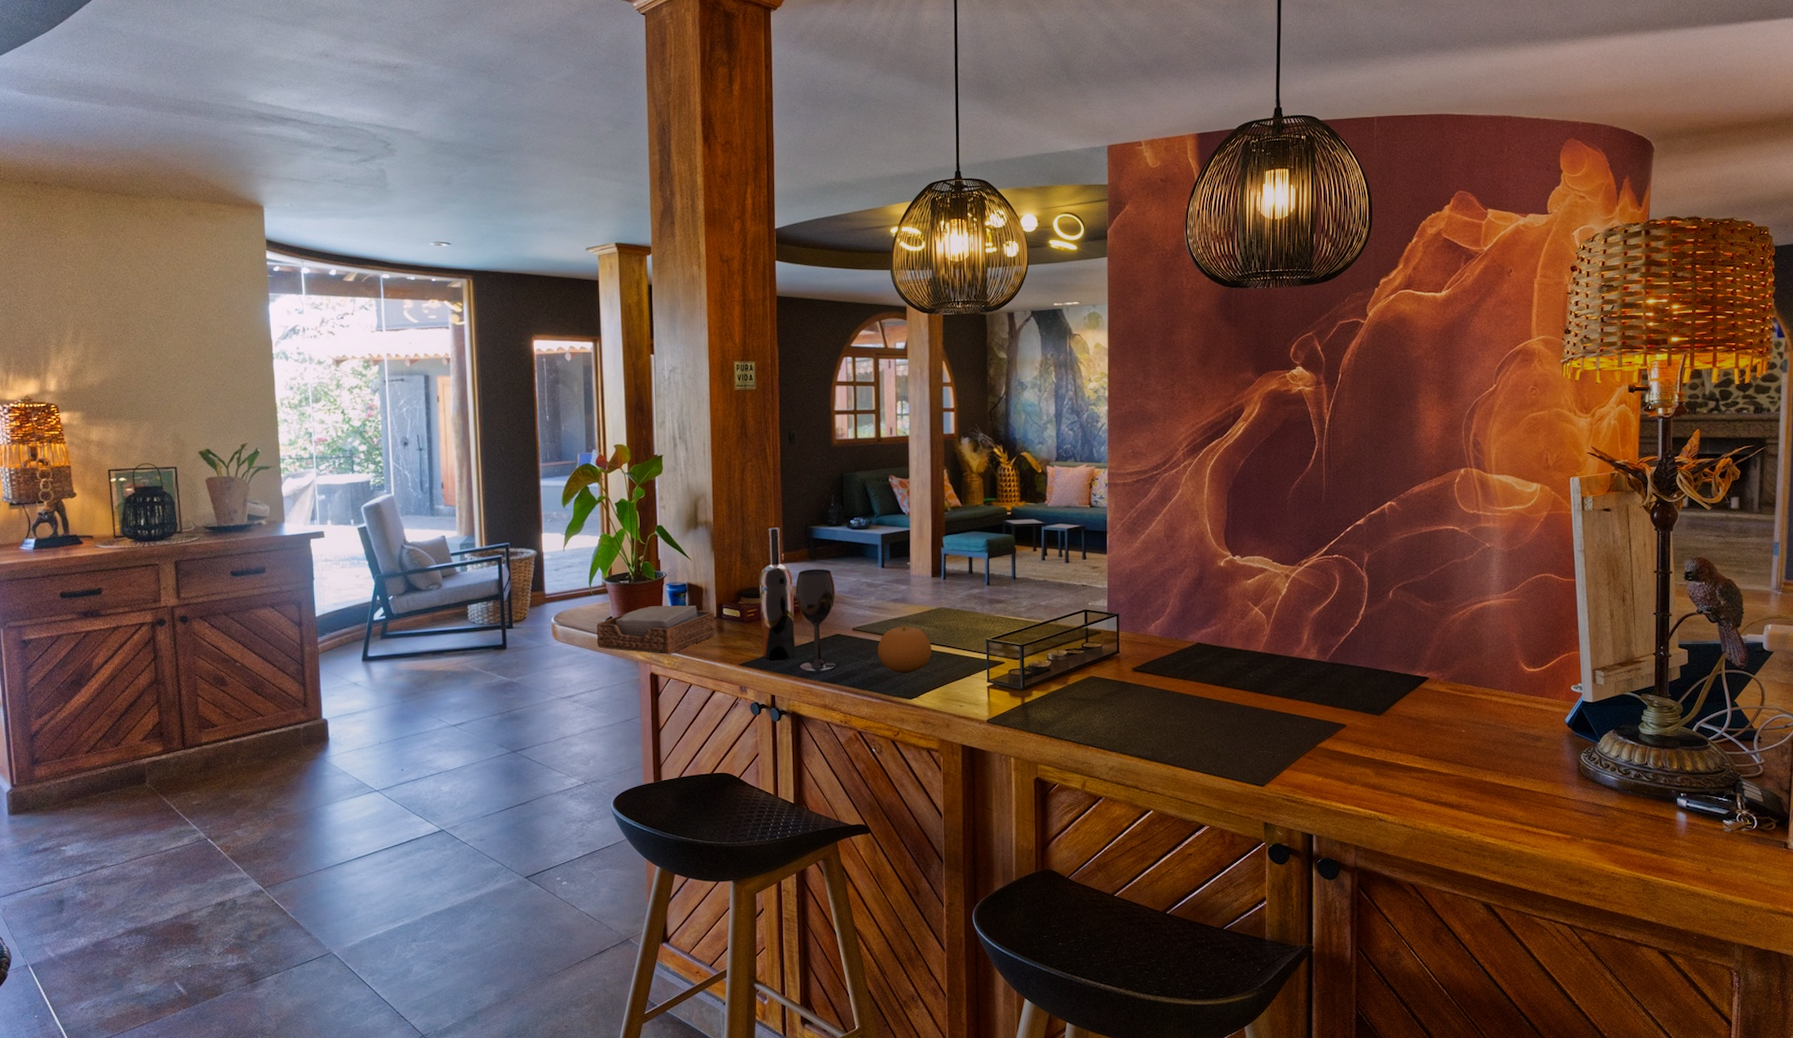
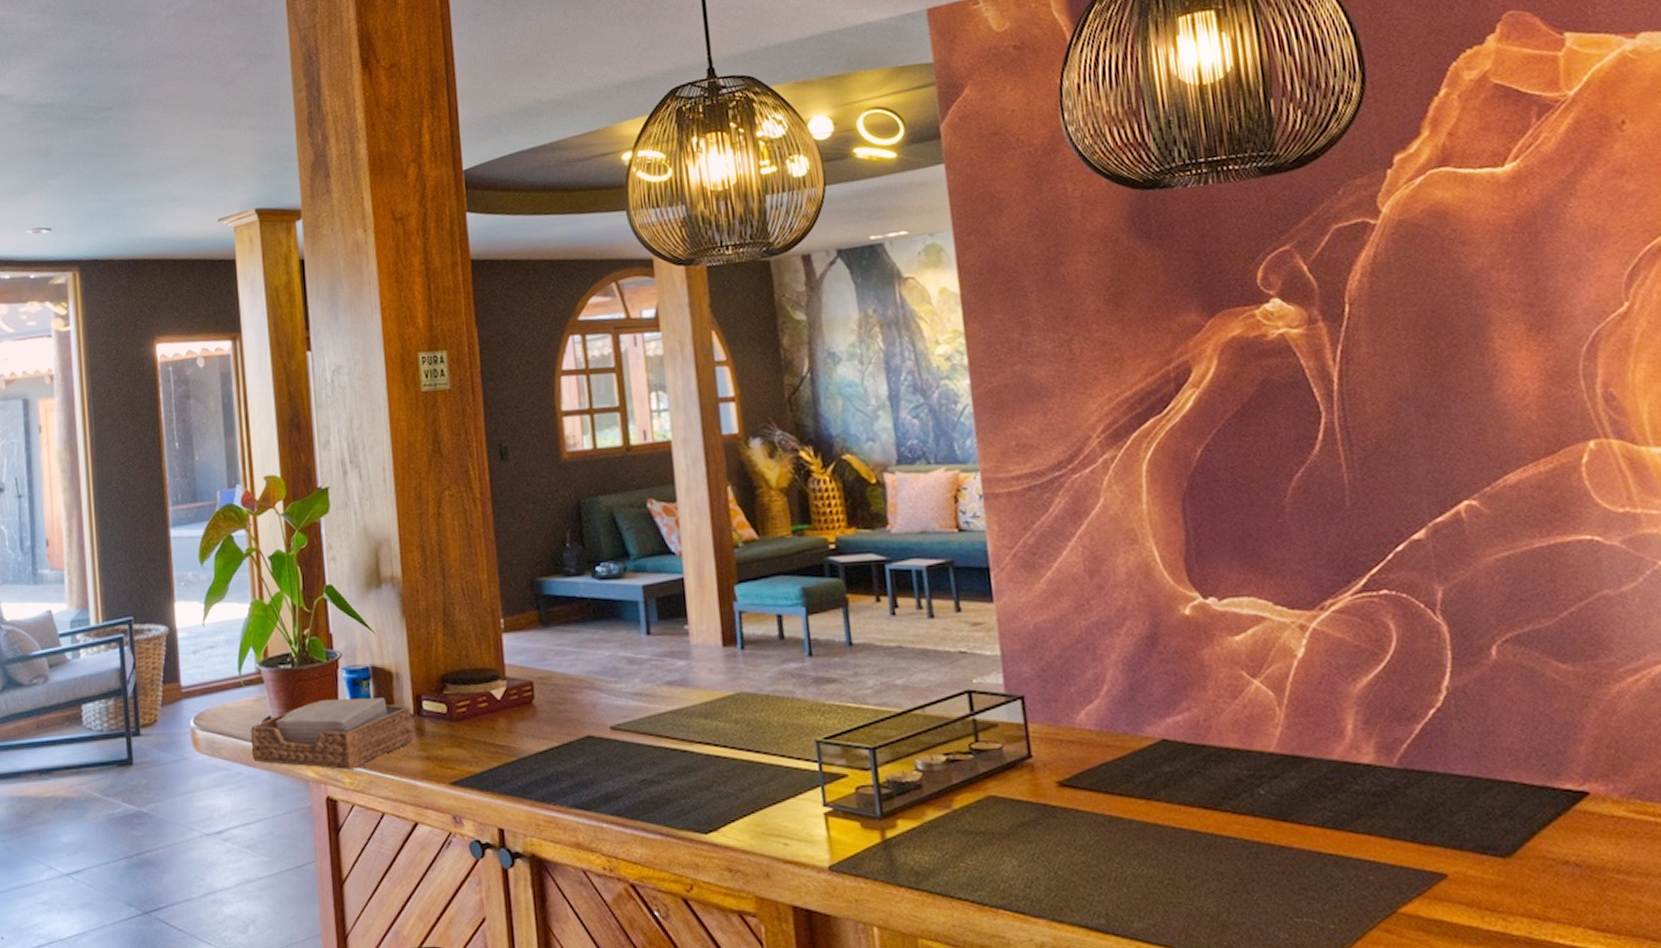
wine bottle: present [759,526,795,661] -> none [470,580,529,777]
wine glass: present [796,569,836,673] -> none [523,639,591,794]
fruit: present [878,625,932,673] -> none [650,720,734,794]

